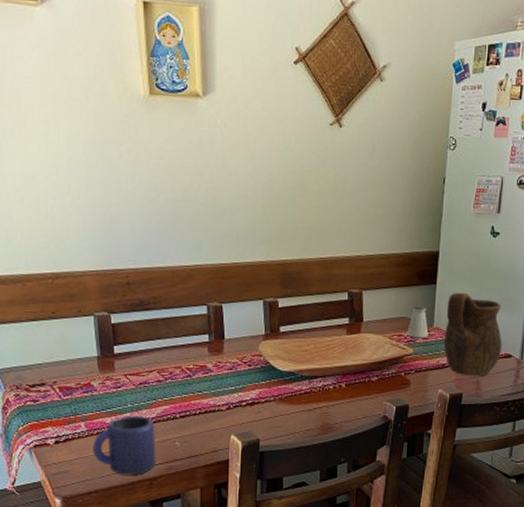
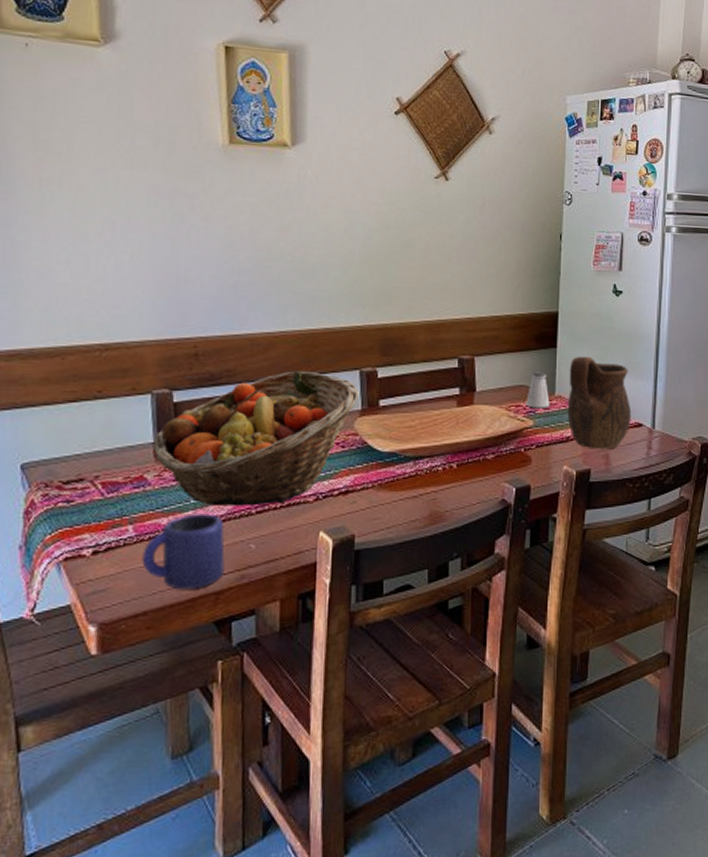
fruit basket: none [97,299,264,412] -> present [153,370,360,507]

